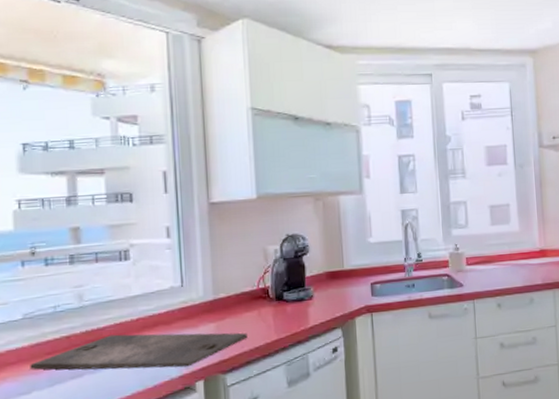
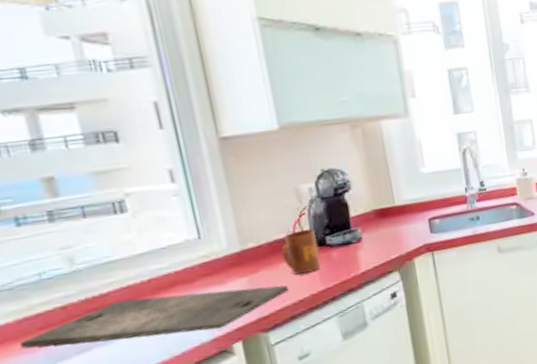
mug: none [246,284,277,325] -> present [281,229,321,275]

